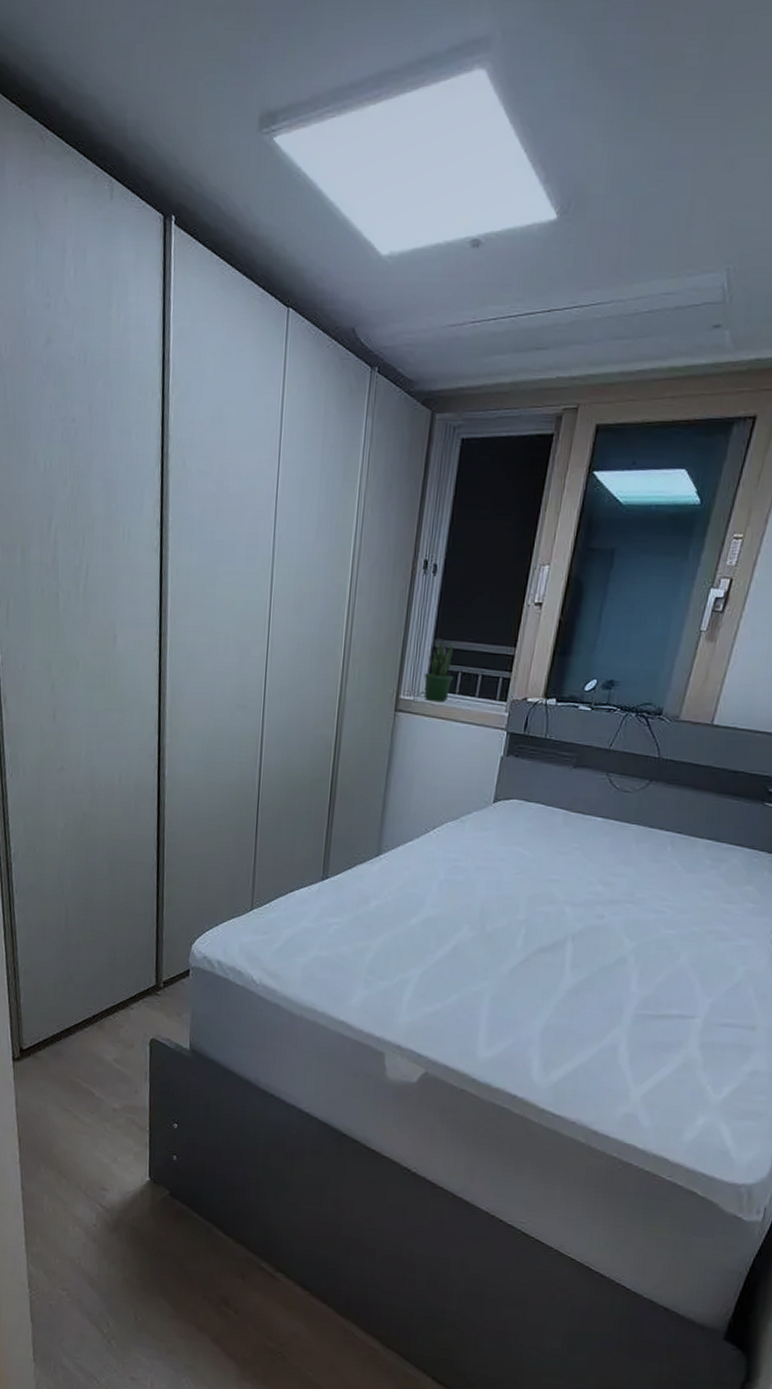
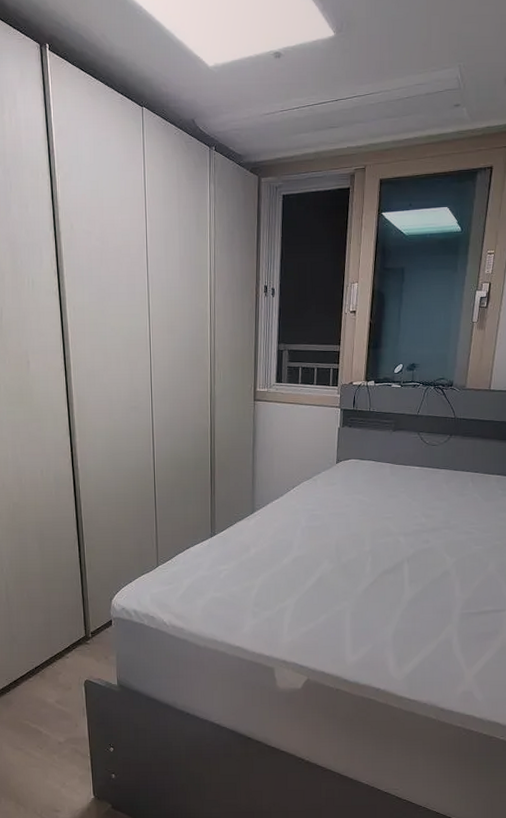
planter: present [423,641,455,703] -> none [273,345,296,392]

